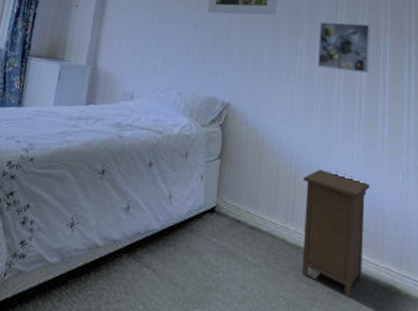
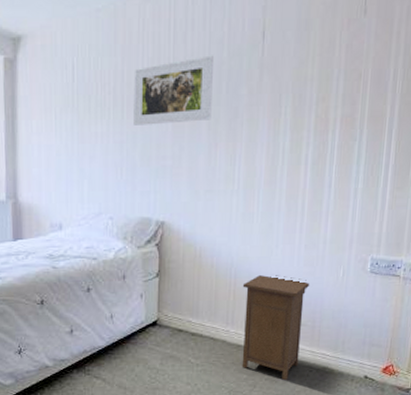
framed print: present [318,22,371,73] -> none [258,118,319,173]

